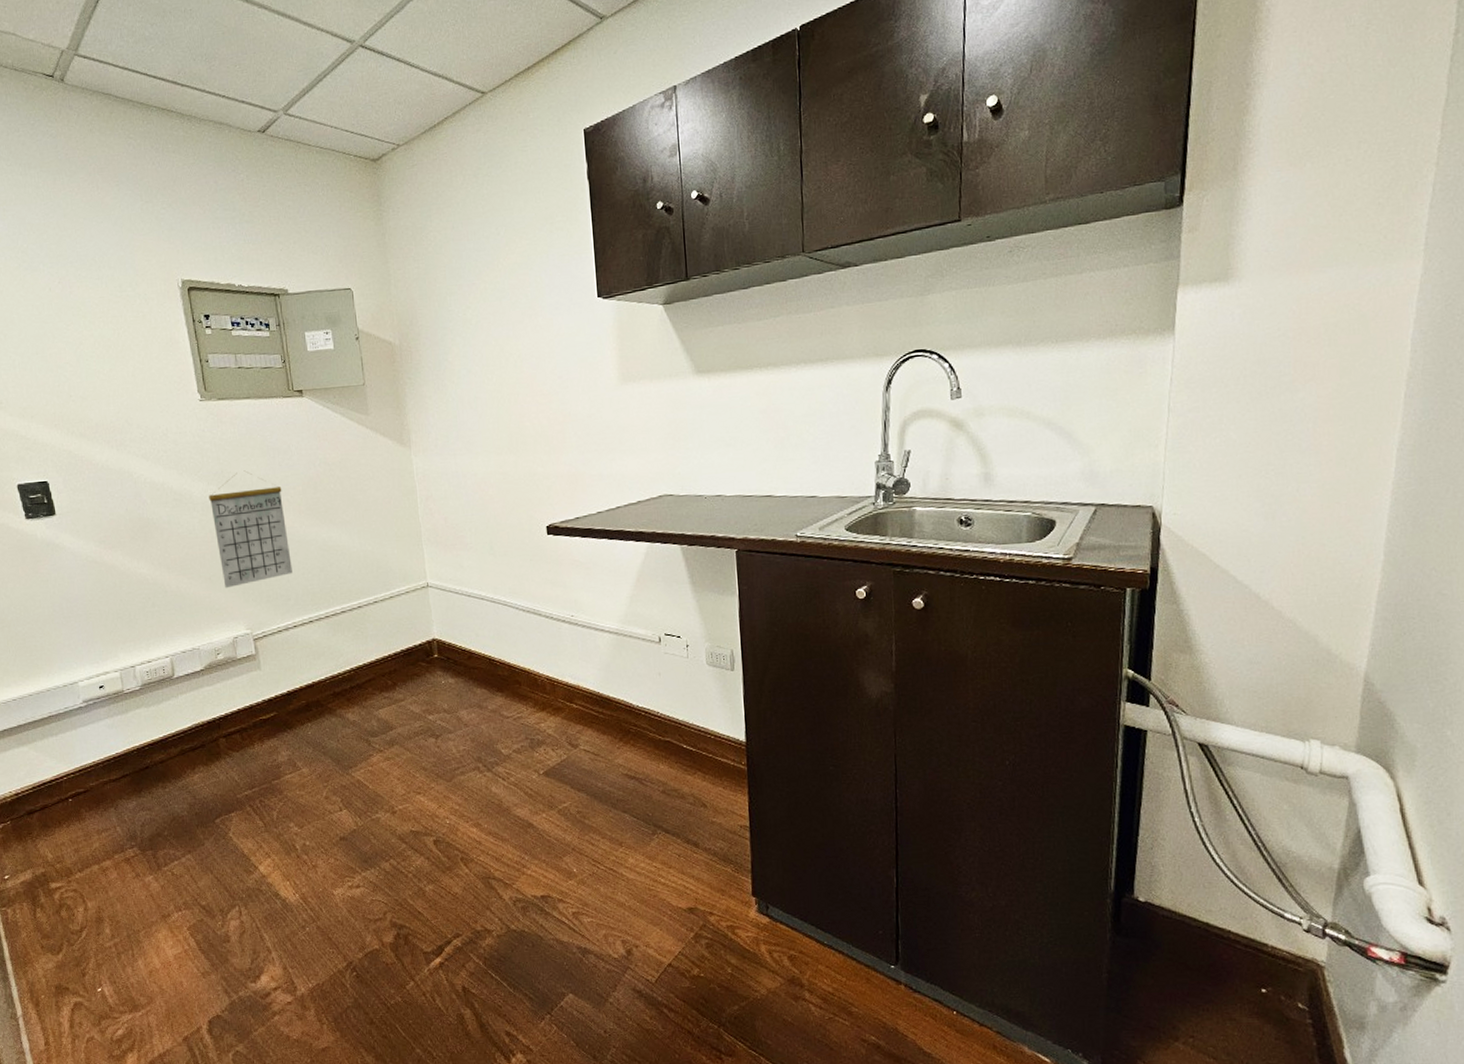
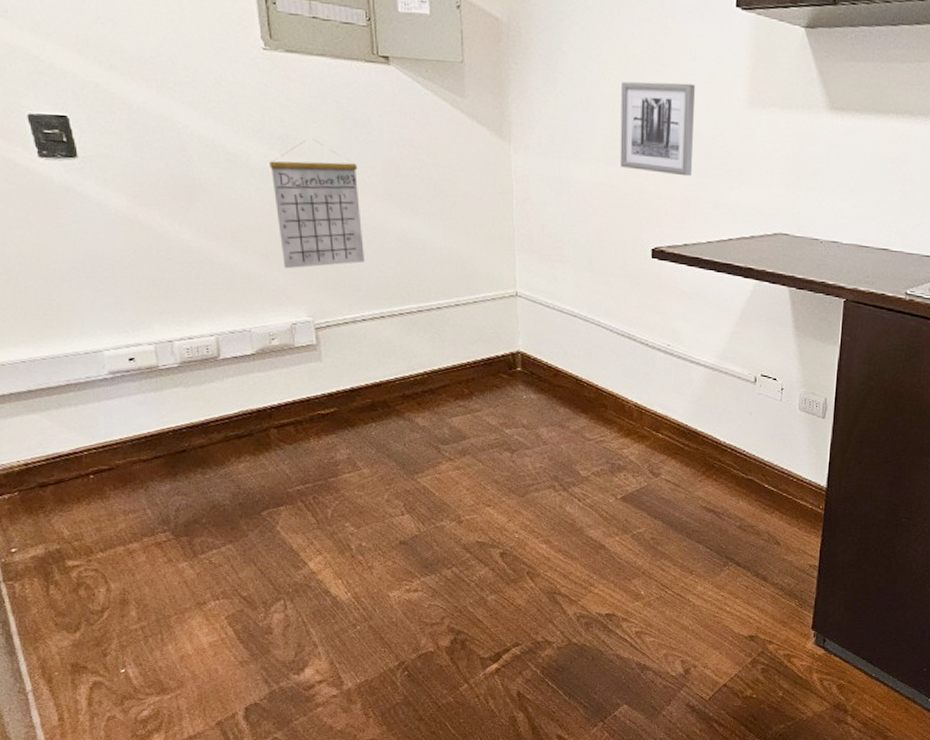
wall art: none [503,371,576,456] -> present [620,81,695,177]

